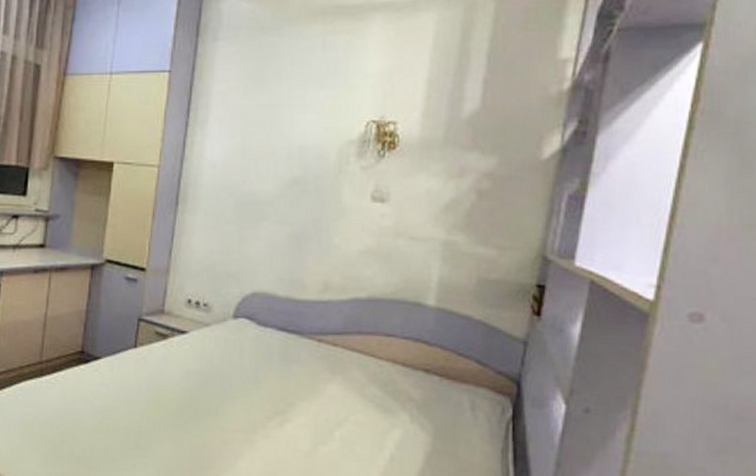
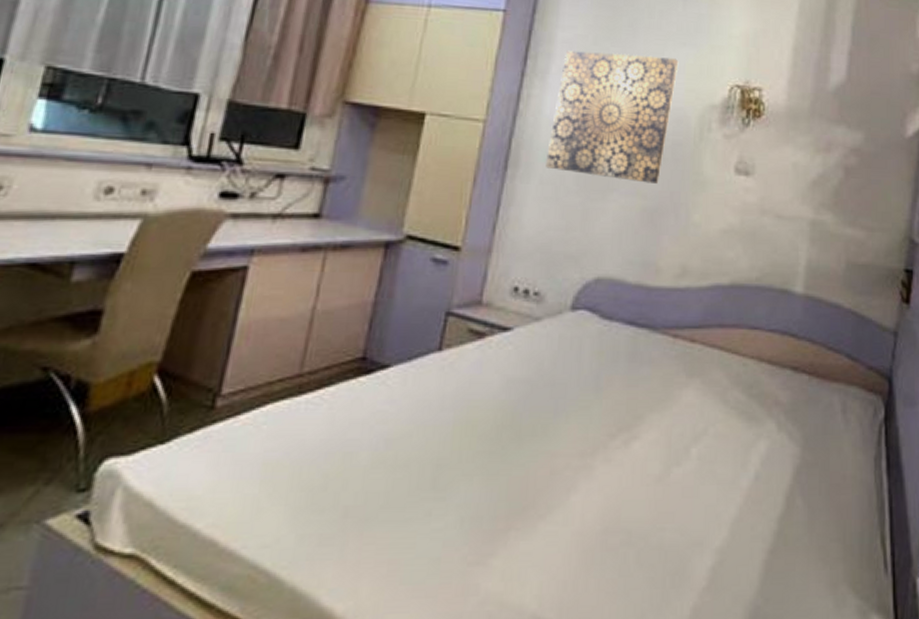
wall art: none [209,100,319,212] -> present [546,50,679,183]

